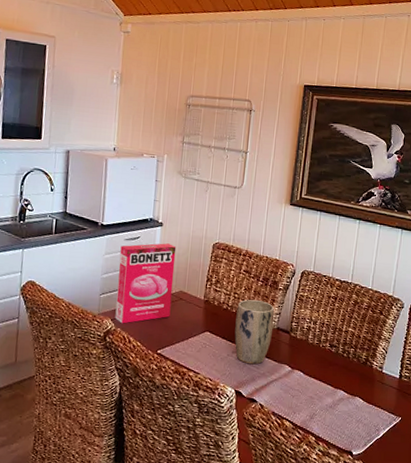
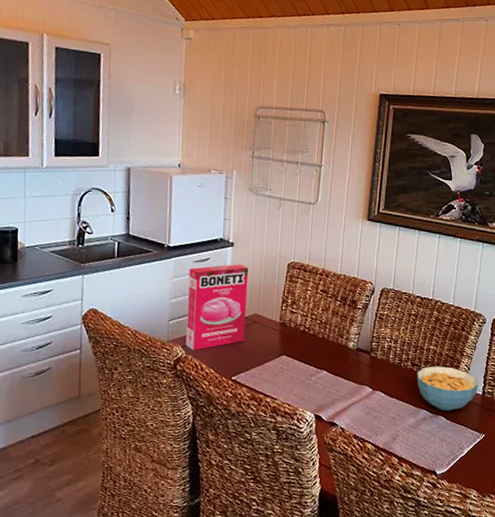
plant pot: present [234,300,275,365] -> none [312,320,354,387]
cereal bowl: none [334,348,396,393] -> present [416,366,479,411]

